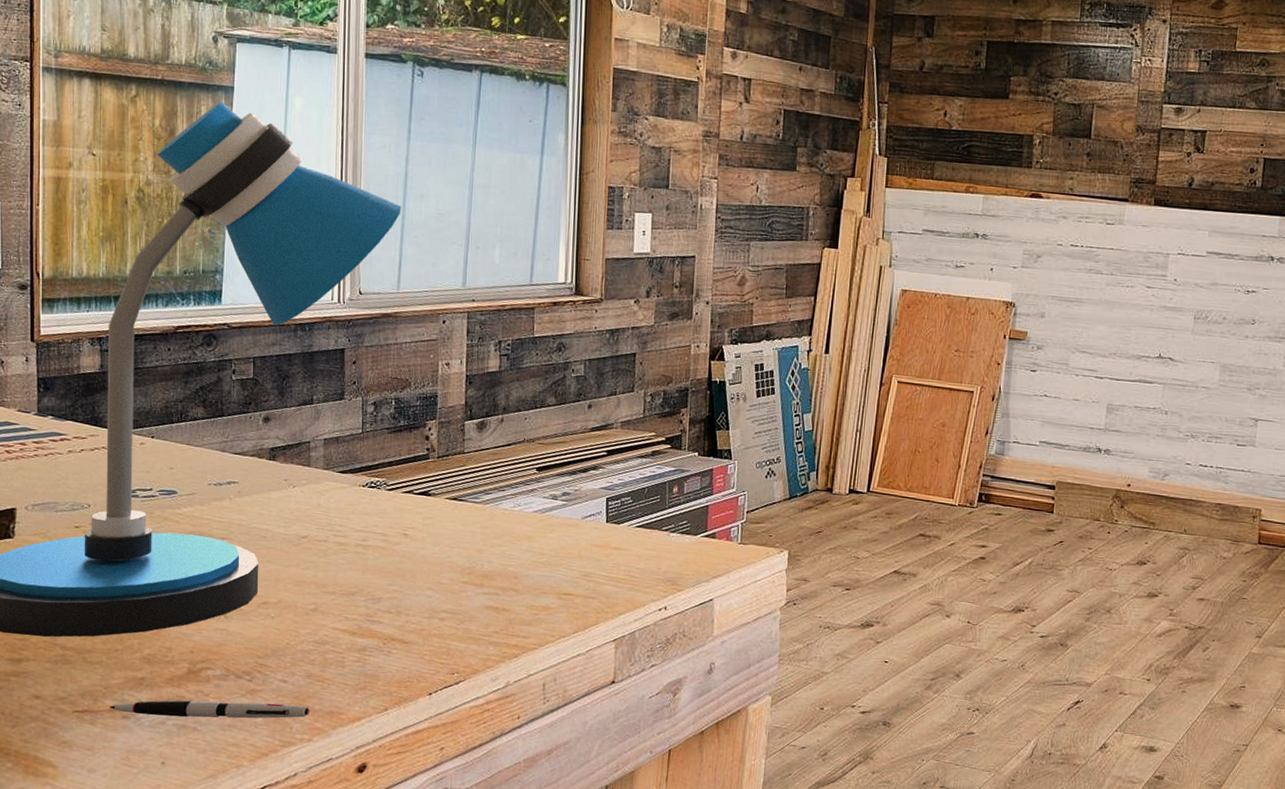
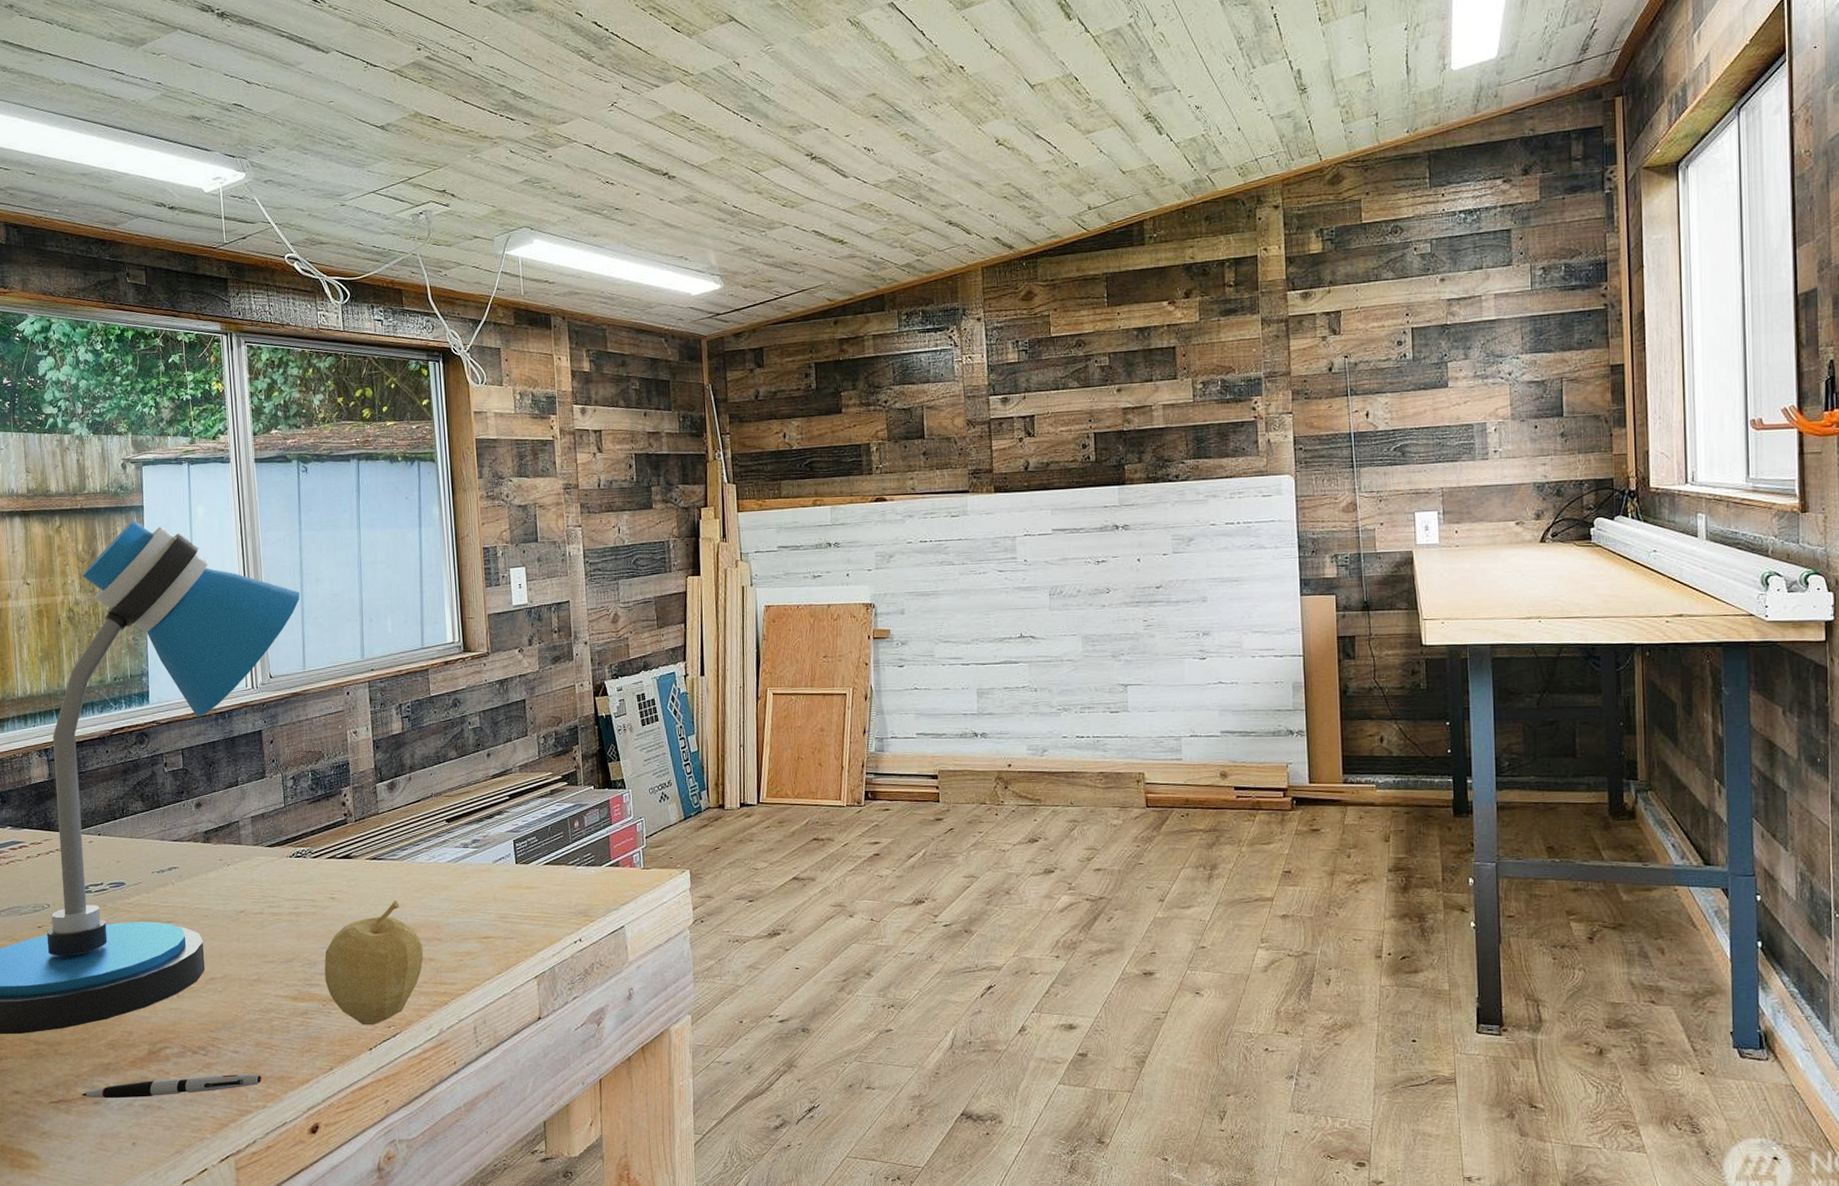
fruit: none [388,545,498,670] -> present [324,901,424,1026]

